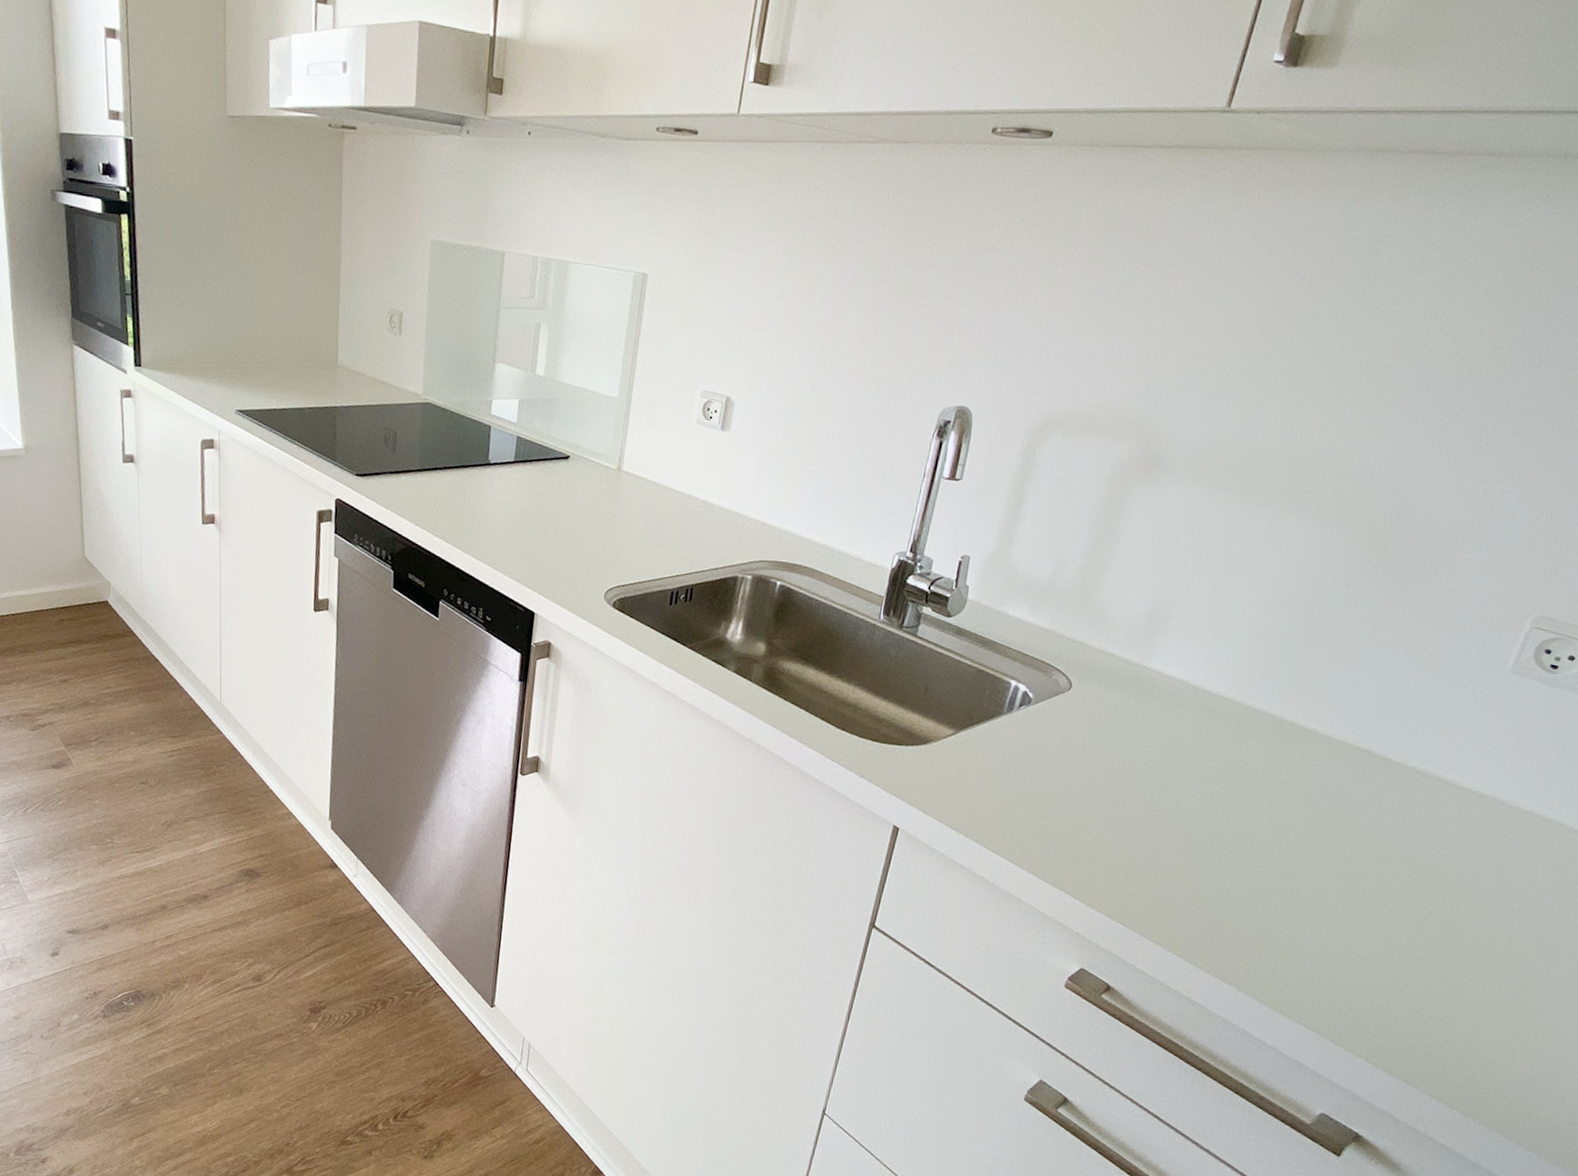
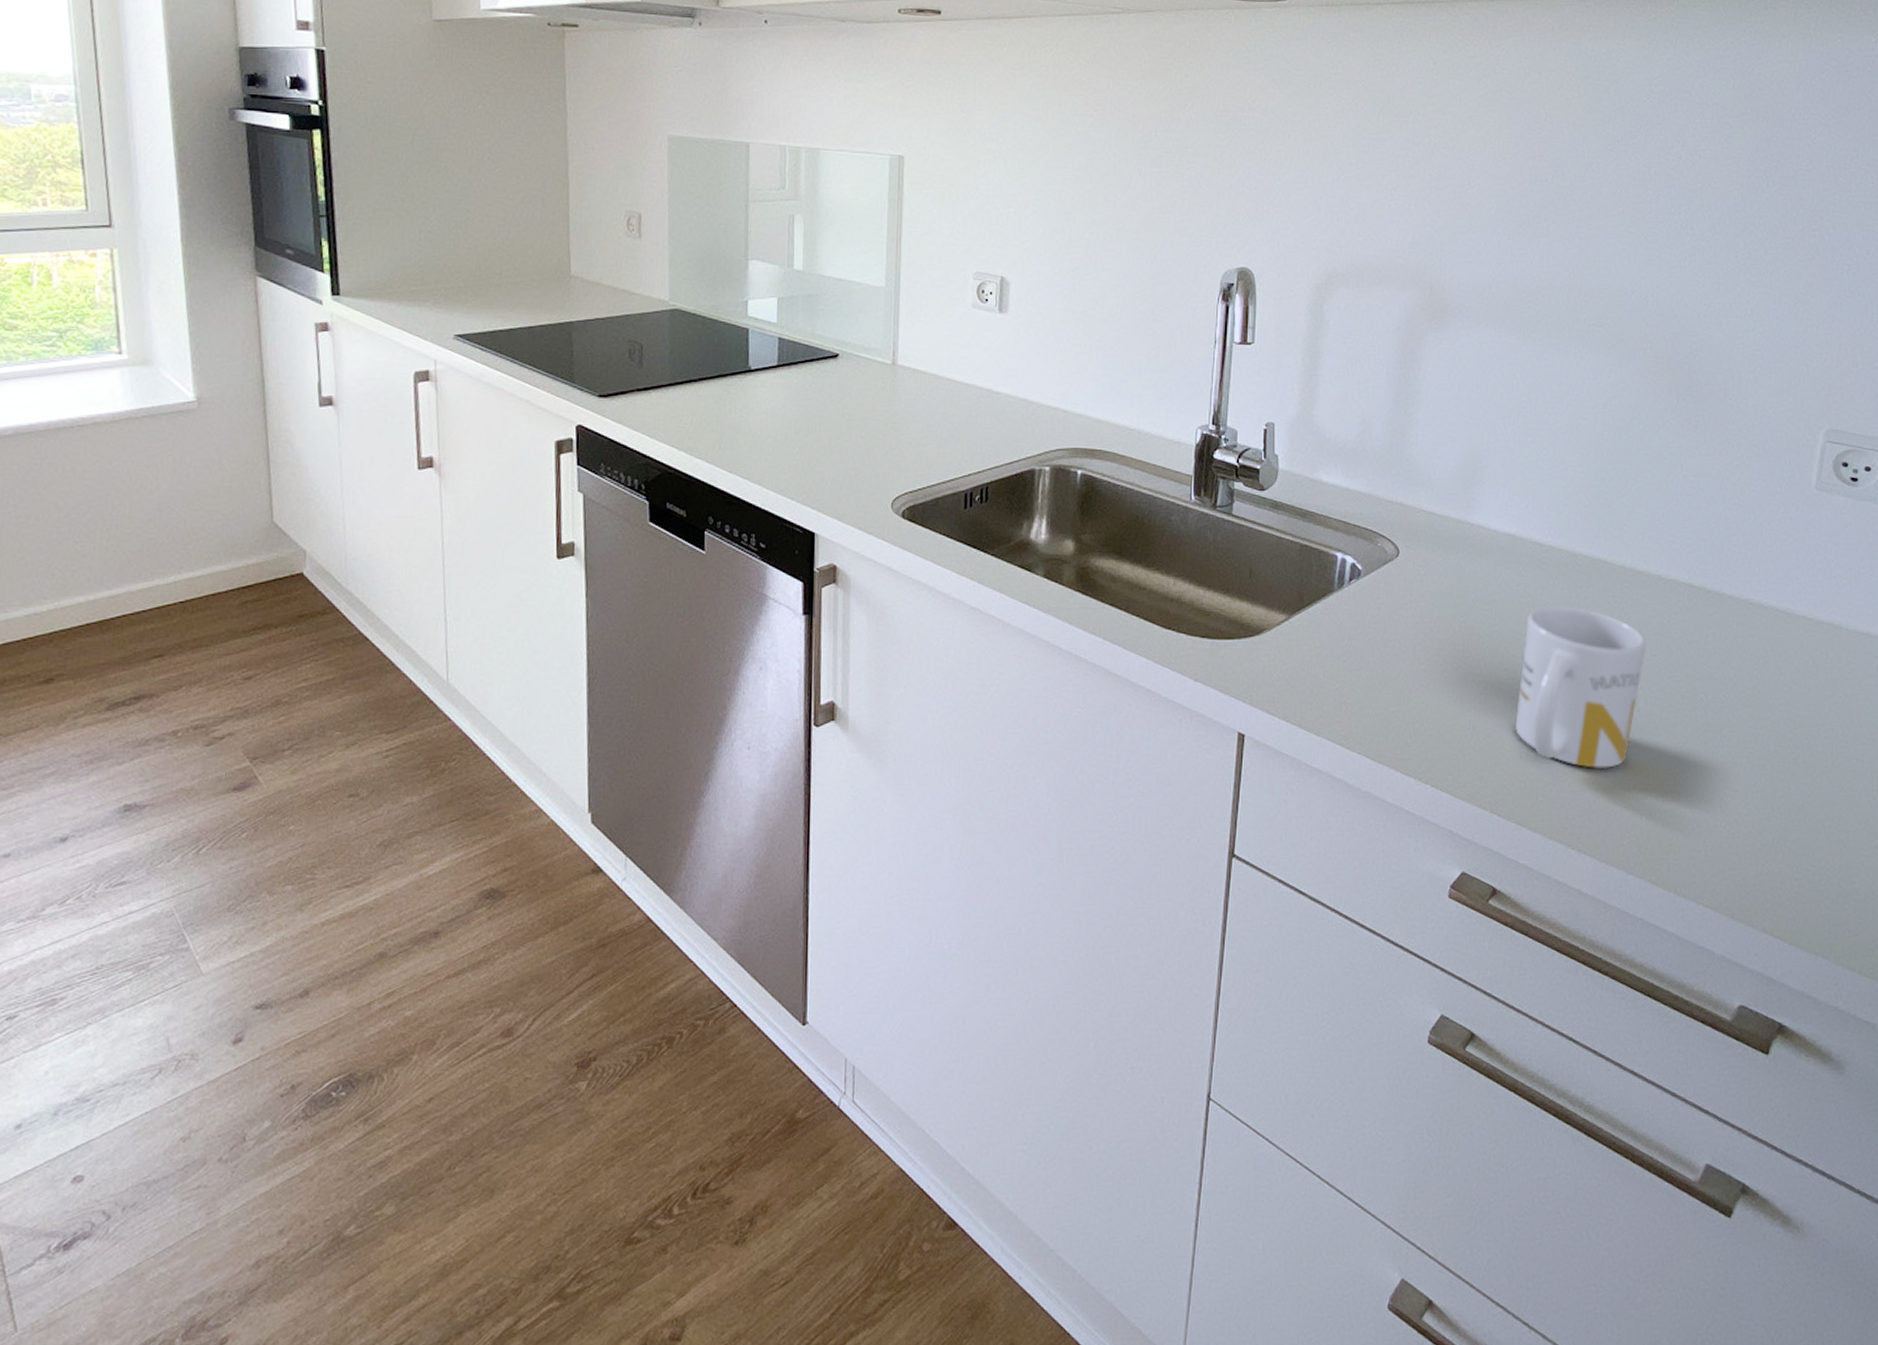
mug: none [1154,750,1300,900] -> present [1514,605,1647,768]

